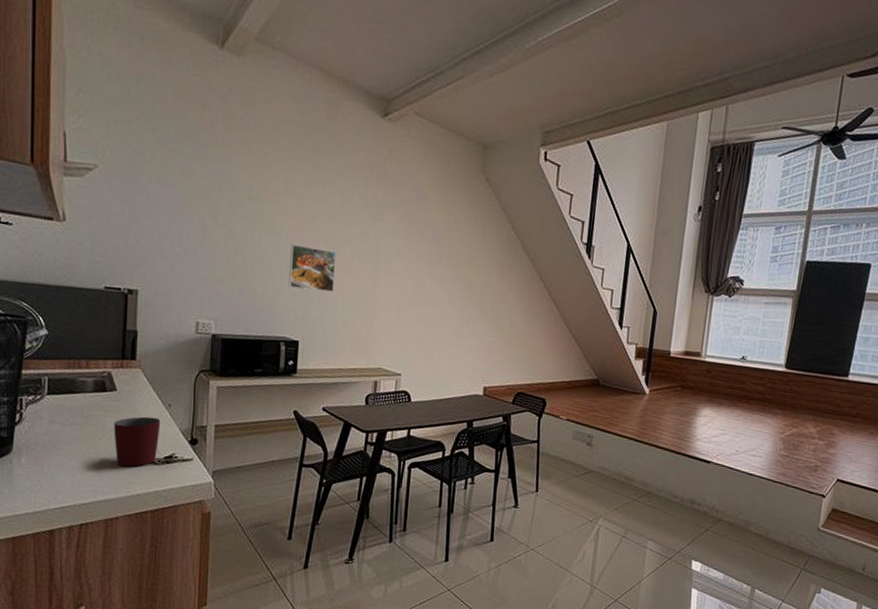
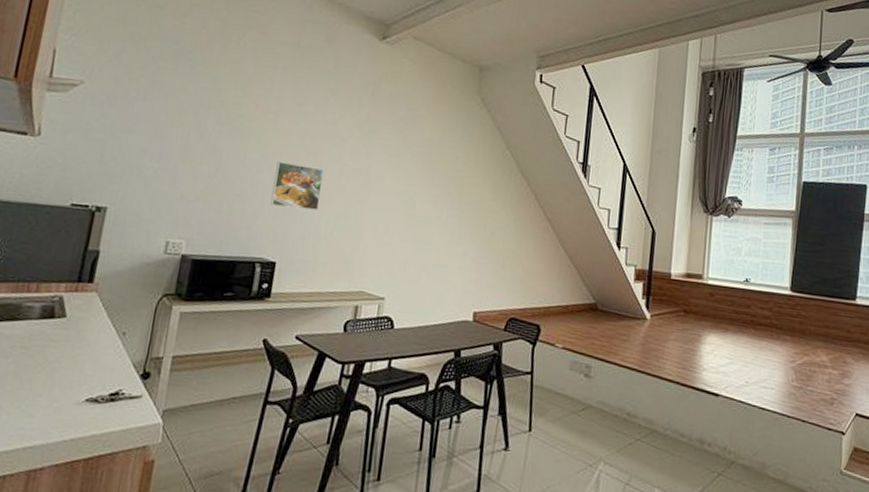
mug: present [113,416,161,467] -> none [52,346,111,407]

